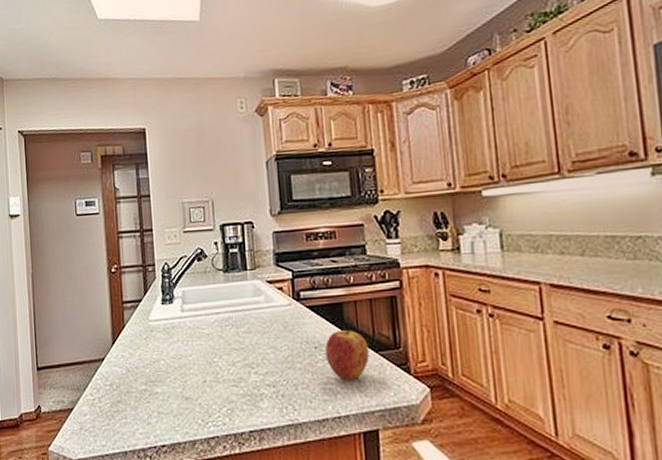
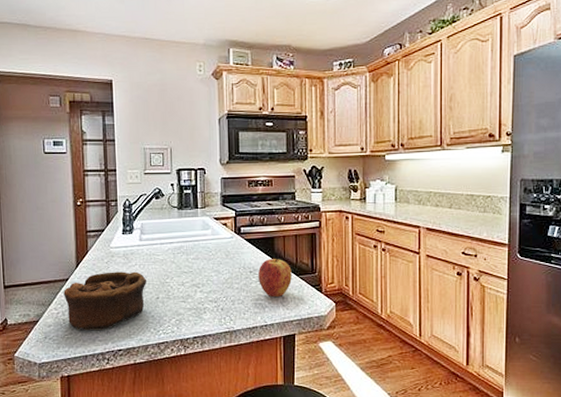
bowl: none [99,349,192,422] -> present [63,271,147,331]

